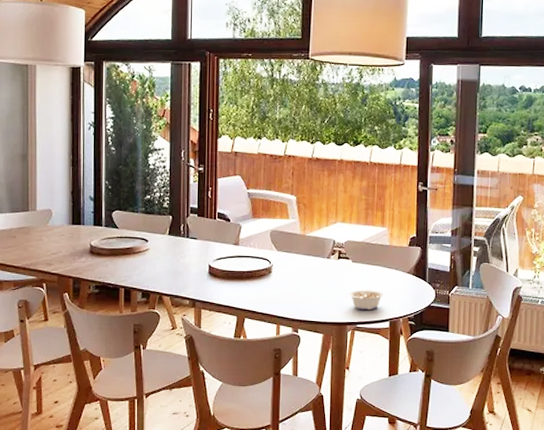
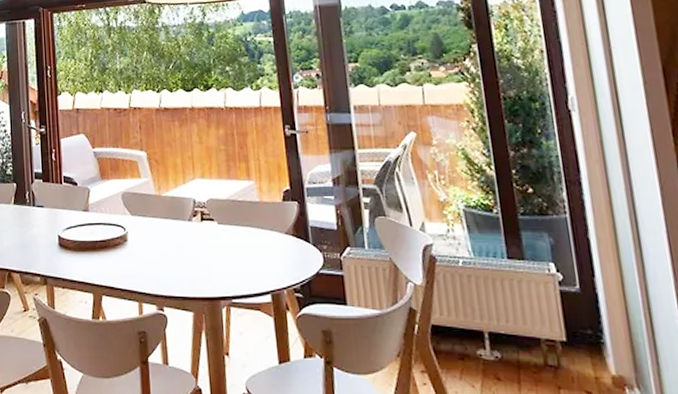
legume: present [344,290,384,311] -> none [212,256,260,282]

